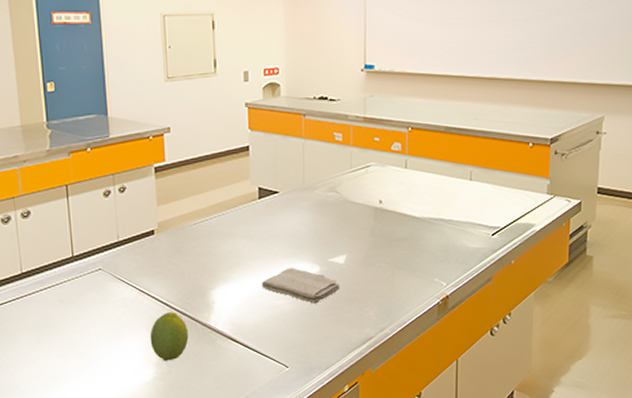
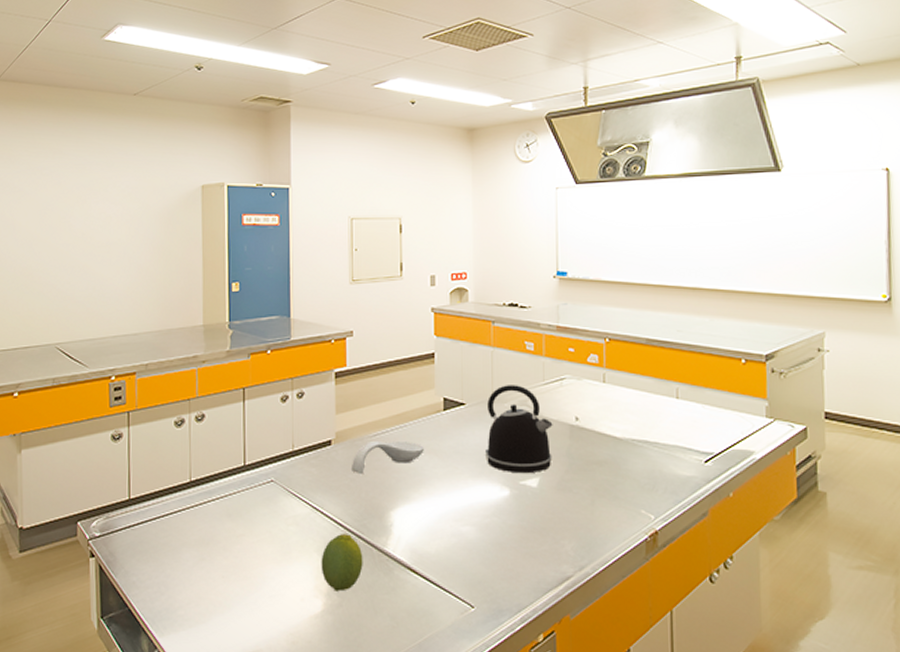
spoon rest: none [174,228,242,260] -> present [352,440,425,475]
washcloth: present [261,268,340,304] -> none [444,489,533,533]
kettle: none [298,173,359,252] -> present [485,385,553,474]

